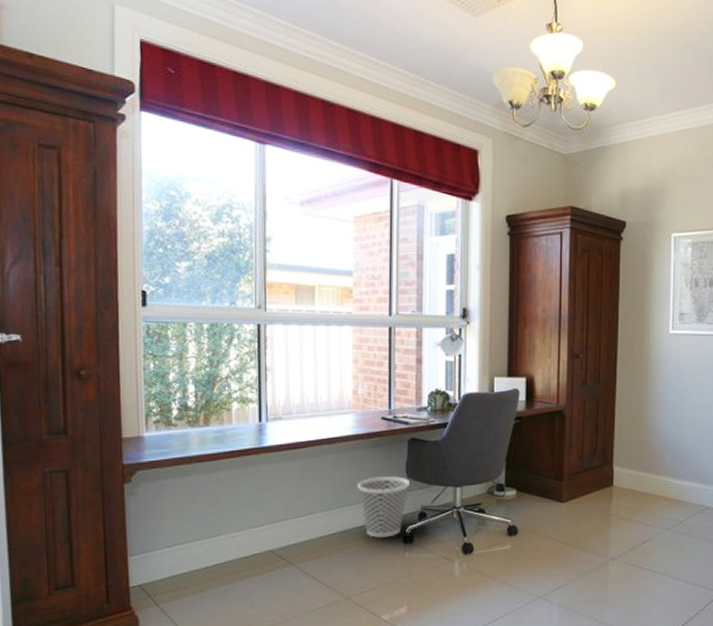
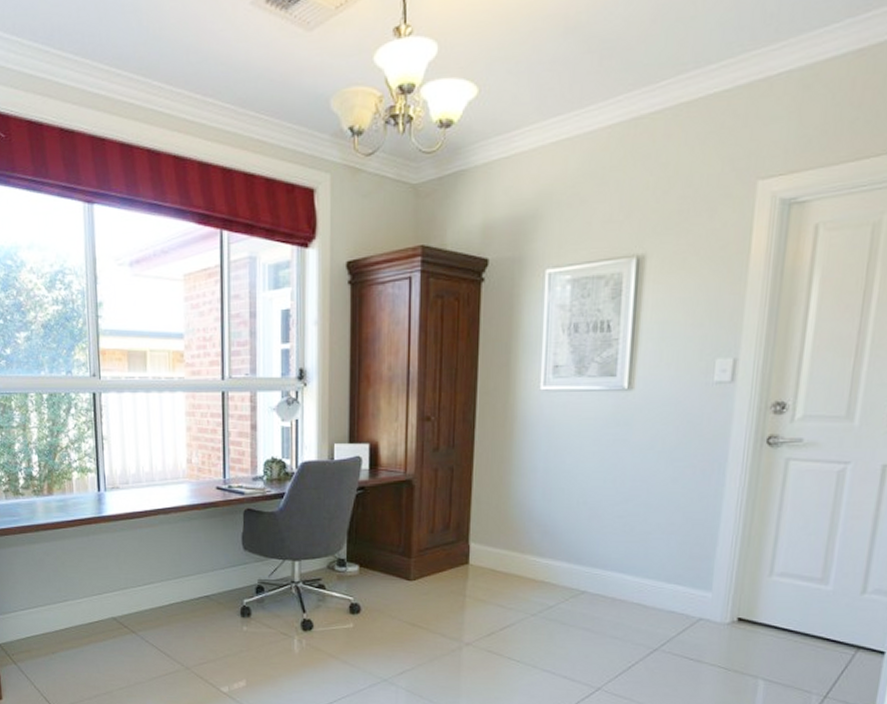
wastebasket: present [357,476,409,538] -> none [193,548,246,610]

